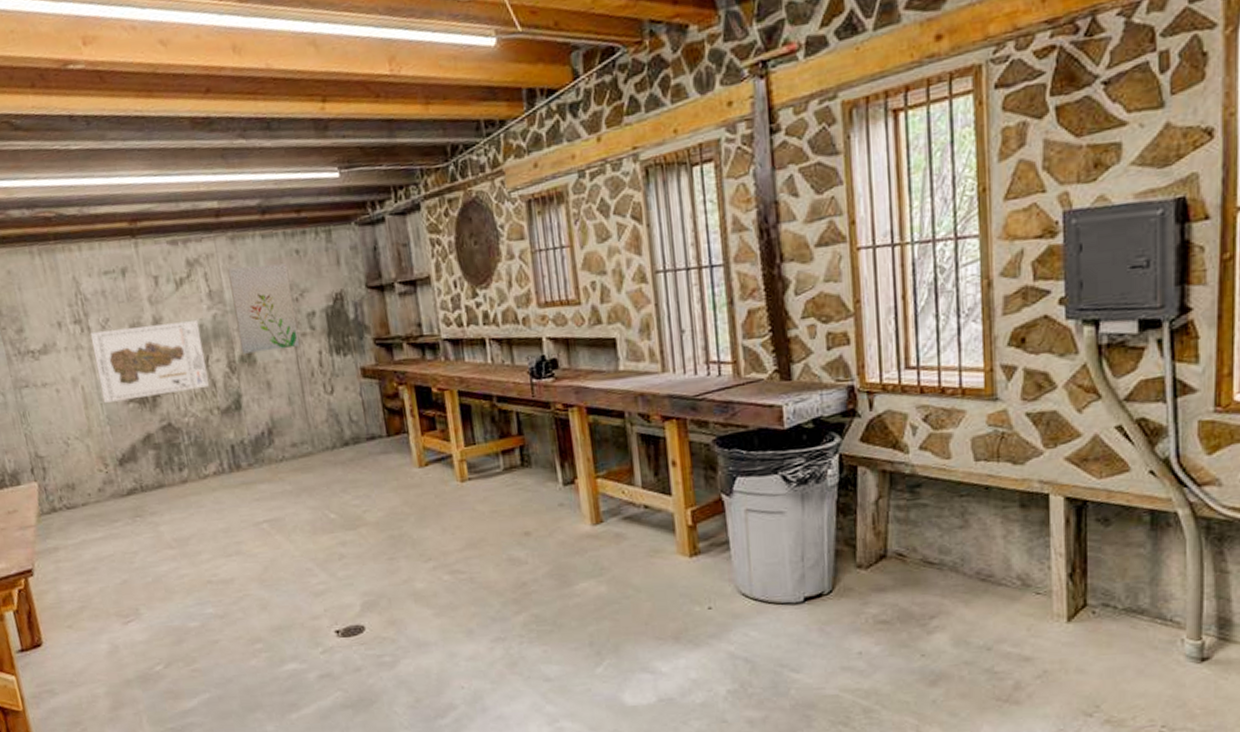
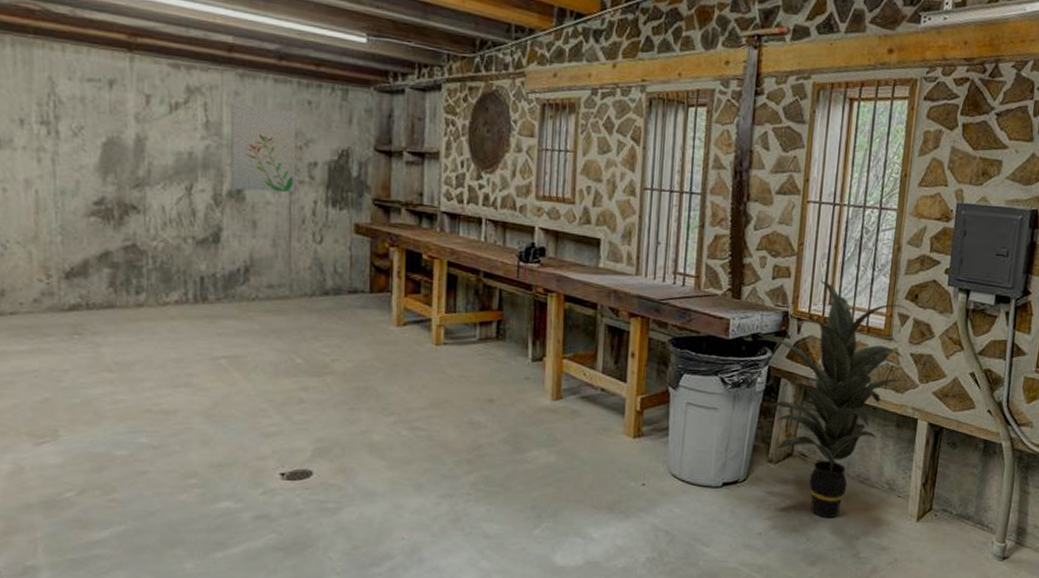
map: present [89,320,210,403] -> none [57,136,189,215]
indoor plant: none [819,341,1025,628] -> present [757,280,910,518]

